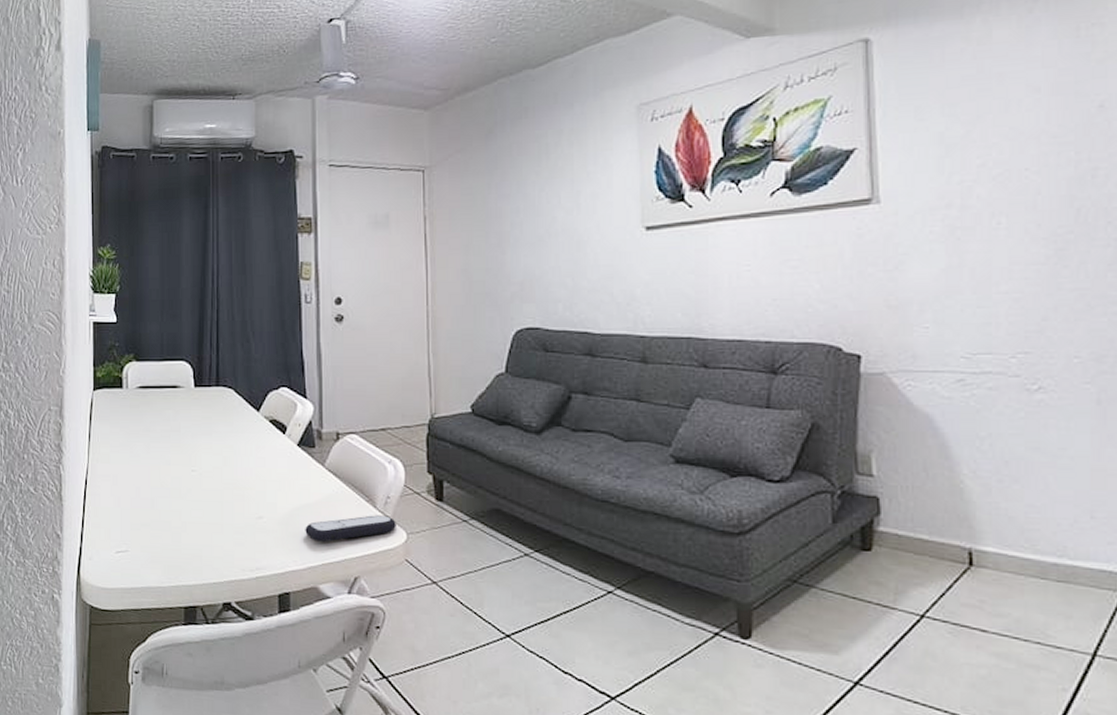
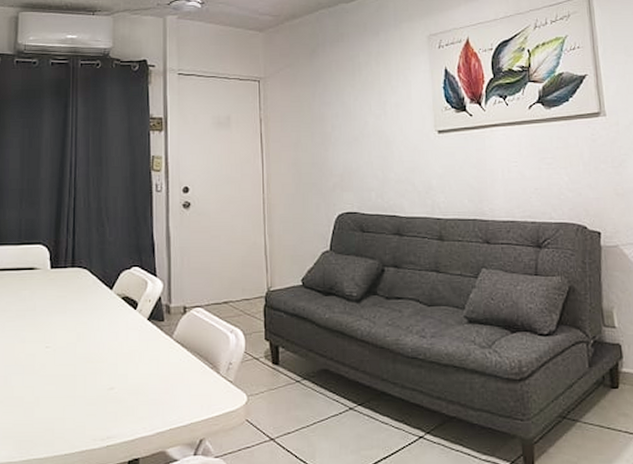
remote control: present [305,515,396,542] -> none [154,380,238,408]

